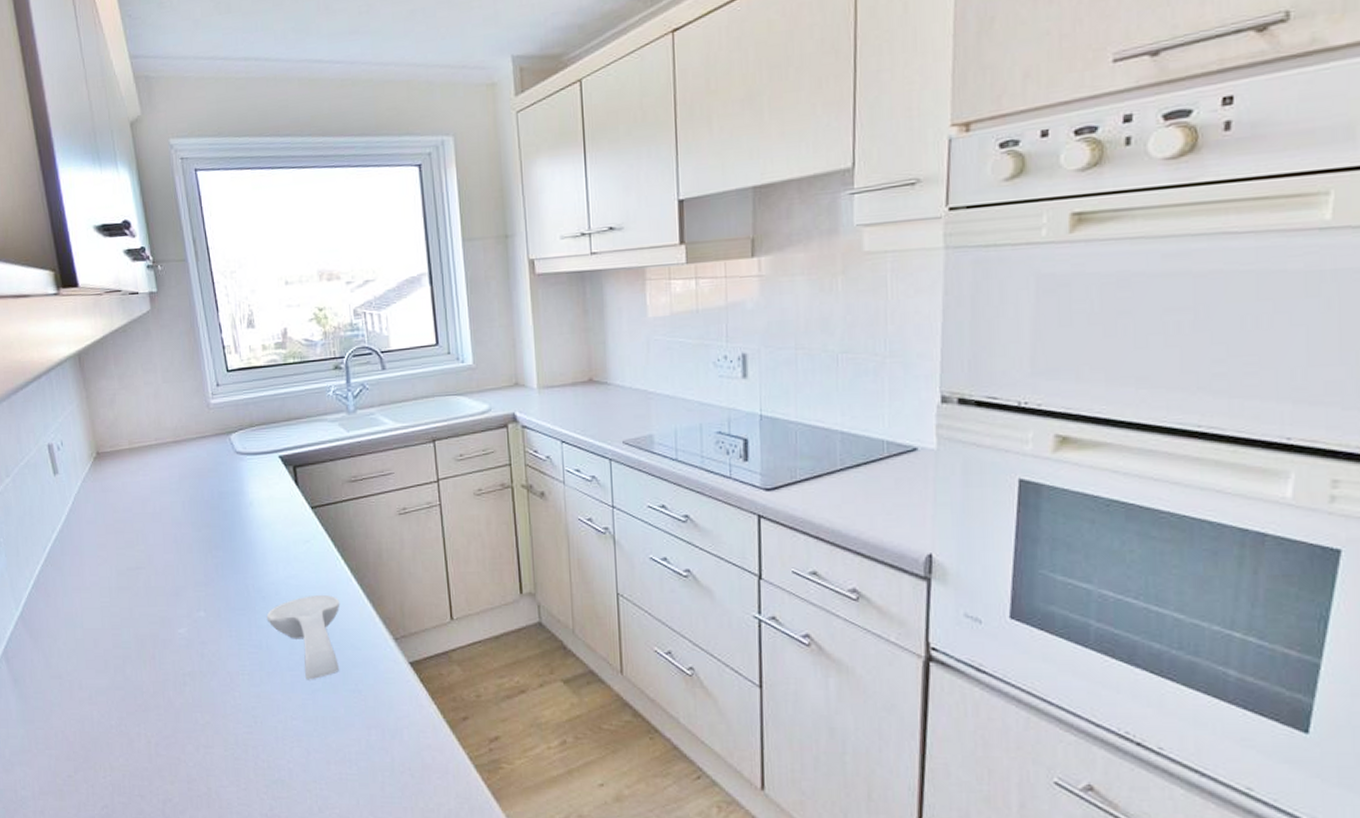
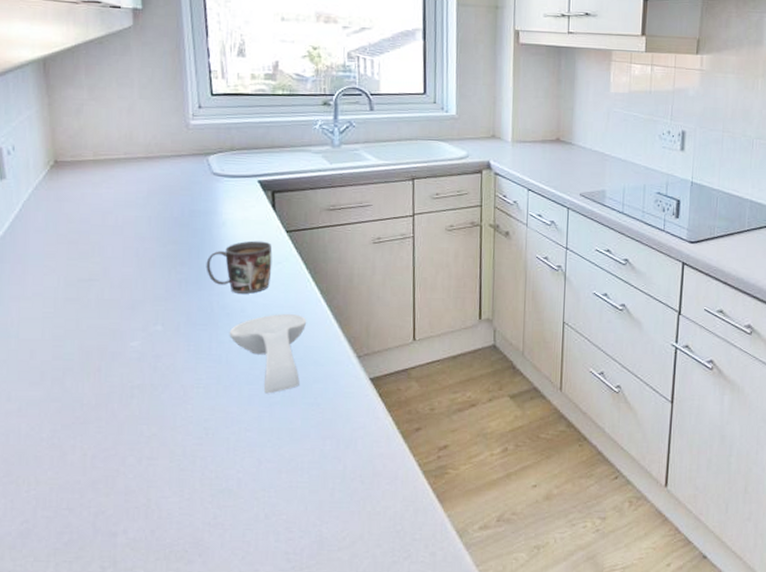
mug: none [238,519,301,575] -> present [206,240,273,294]

